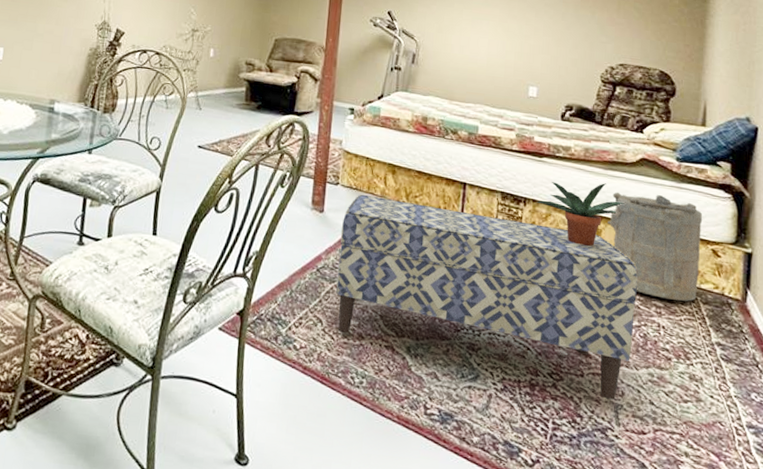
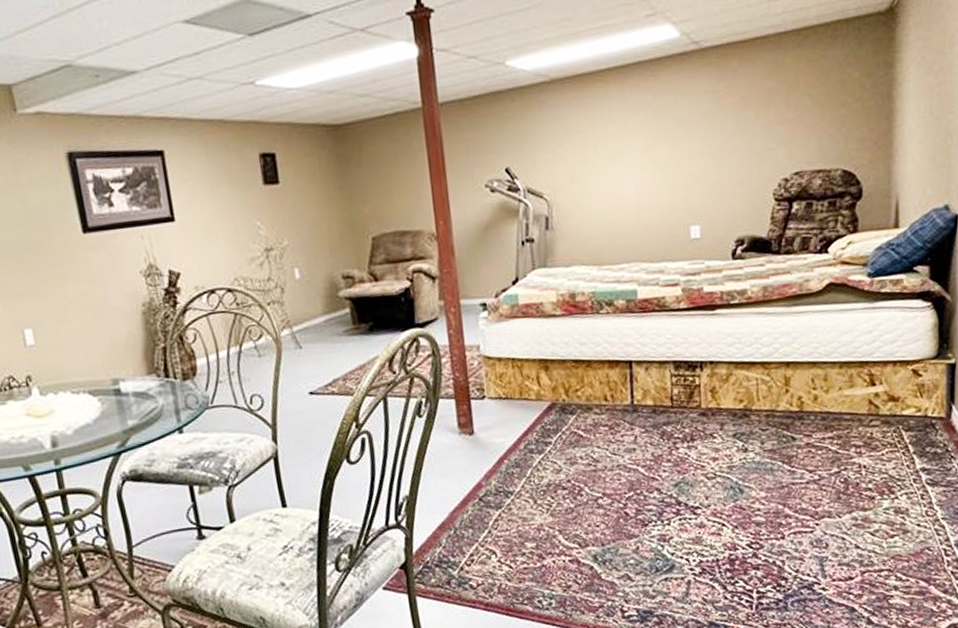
bench: present [336,194,638,400] -> none [497,384,834,559]
potted plant: present [536,182,625,246] -> none [714,323,813,400]
laundry hamper: present [608,192,703,302] -> none [796,322,901,437]

